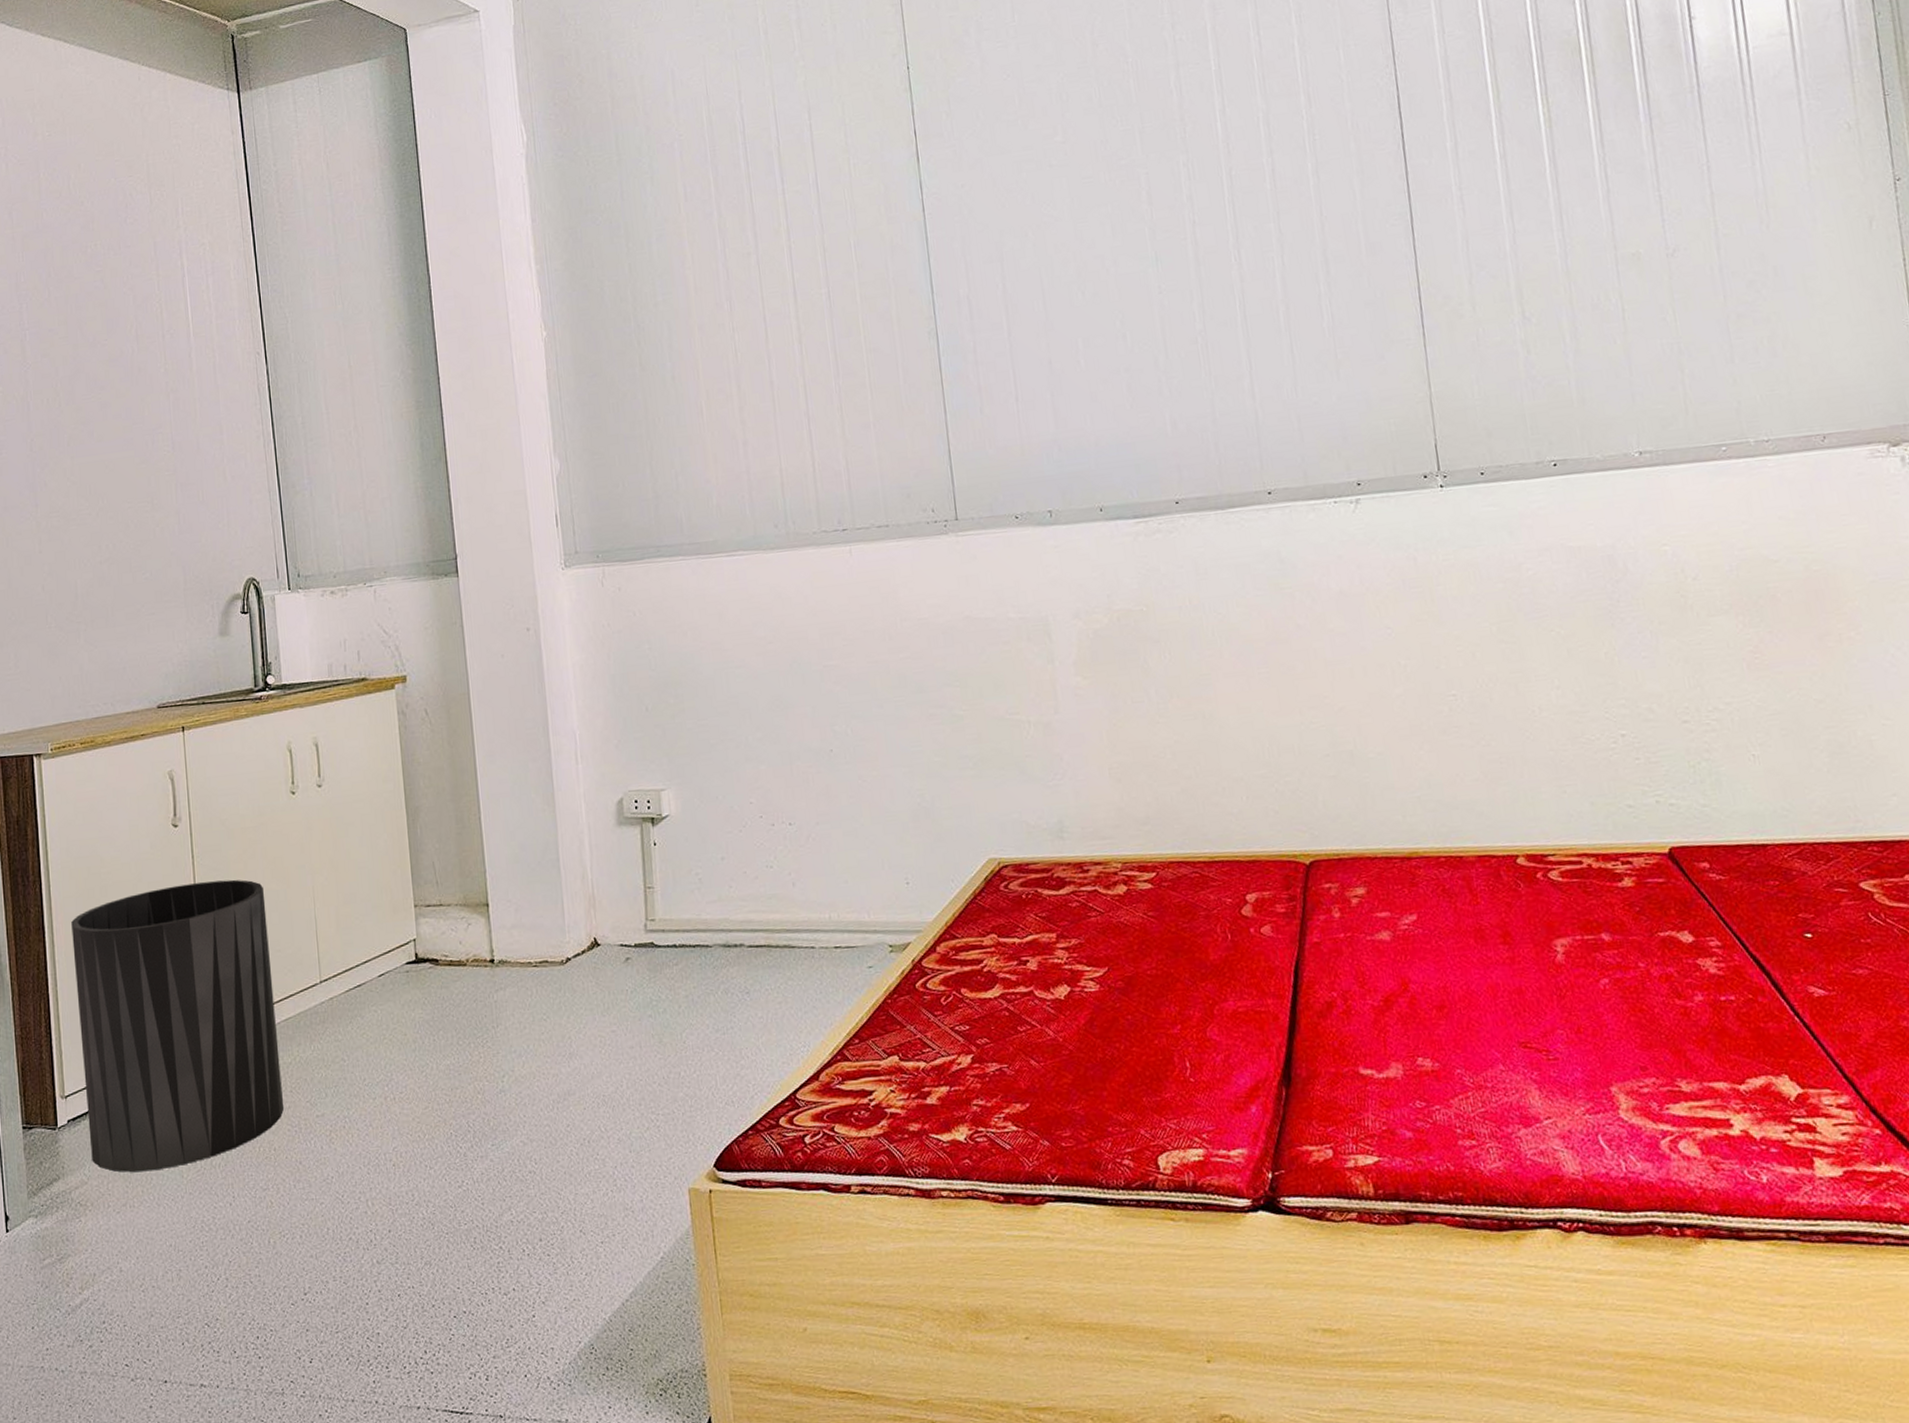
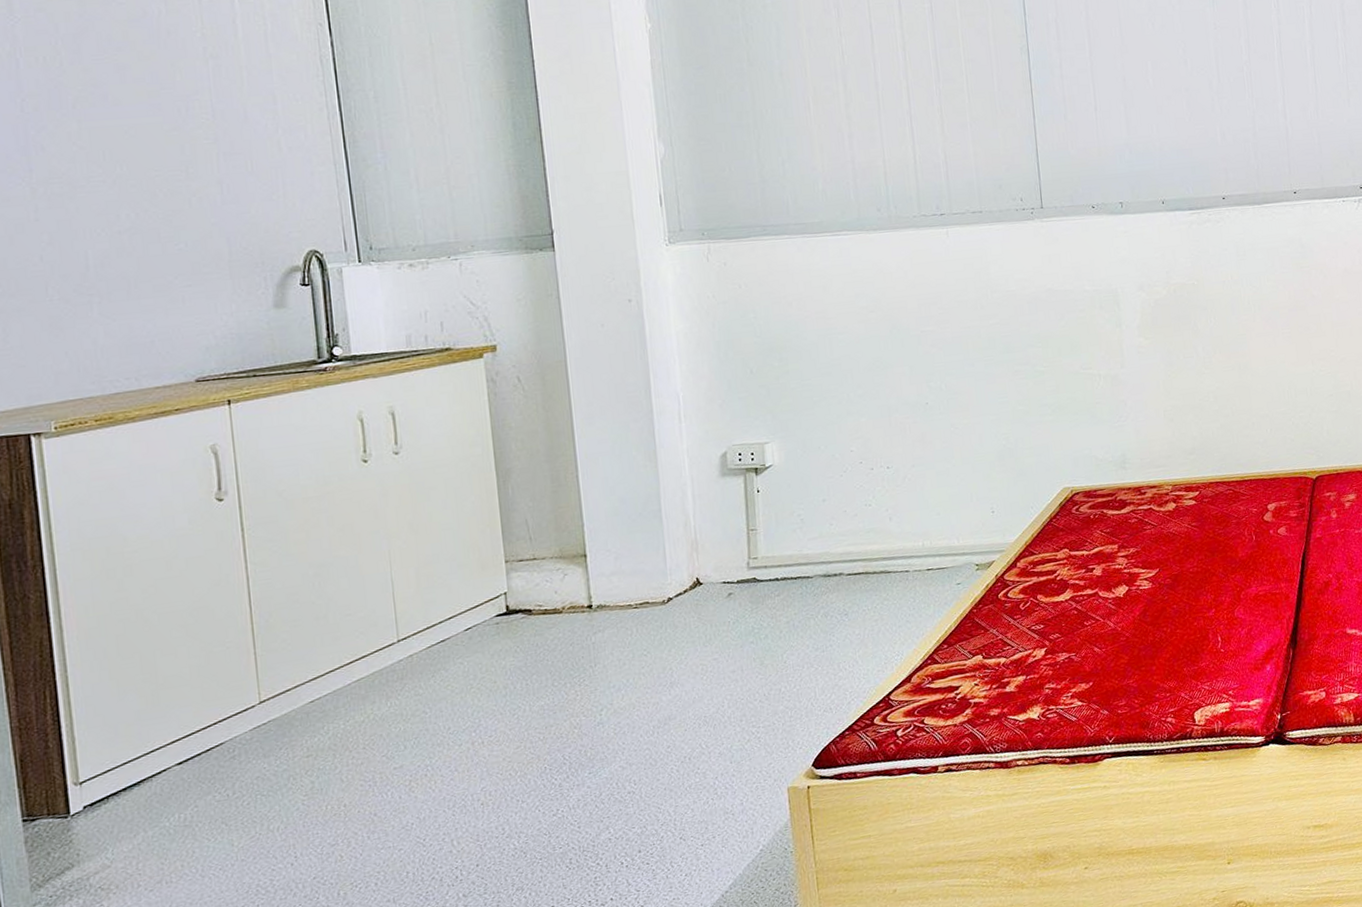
trash can: present [71,879,284,1172] -> none [85,549,355,851]

